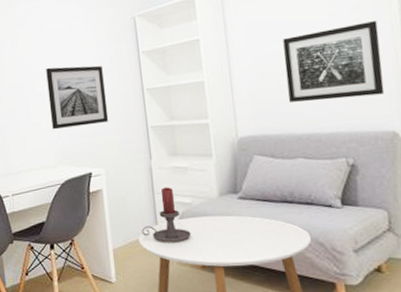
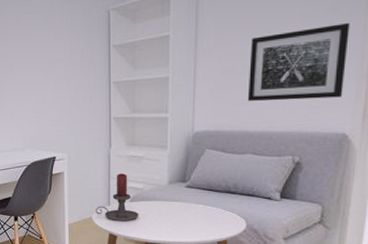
wall art: present [46,65,109,130] -> none [21,57,75,117]

